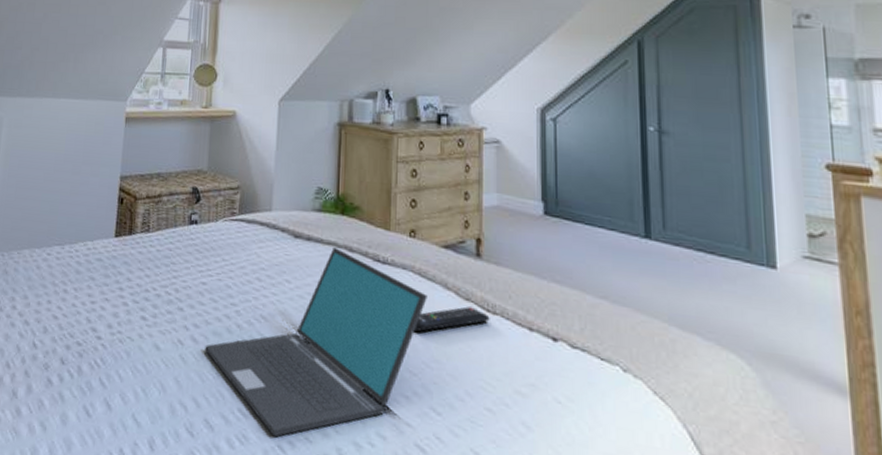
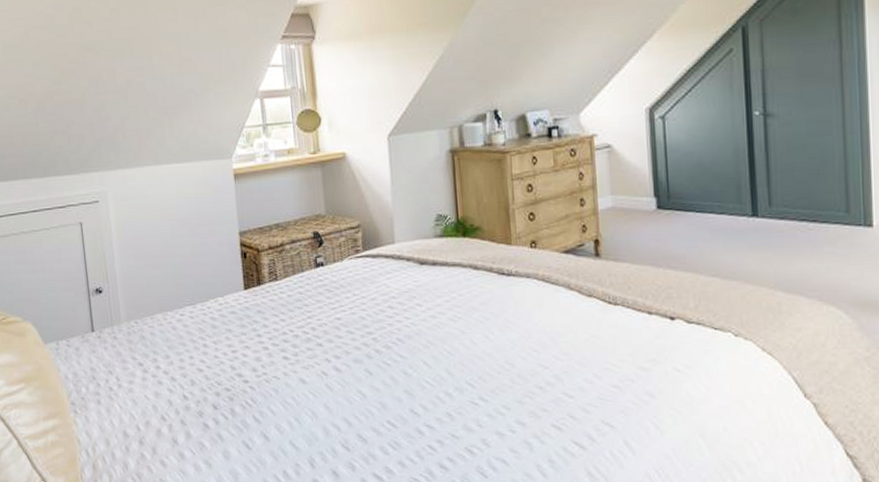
laptop: present [205,248,427,438] -> none [348,268,552,439]
remote control: present [413,306,490,333] -> none [541,302,612,332]

